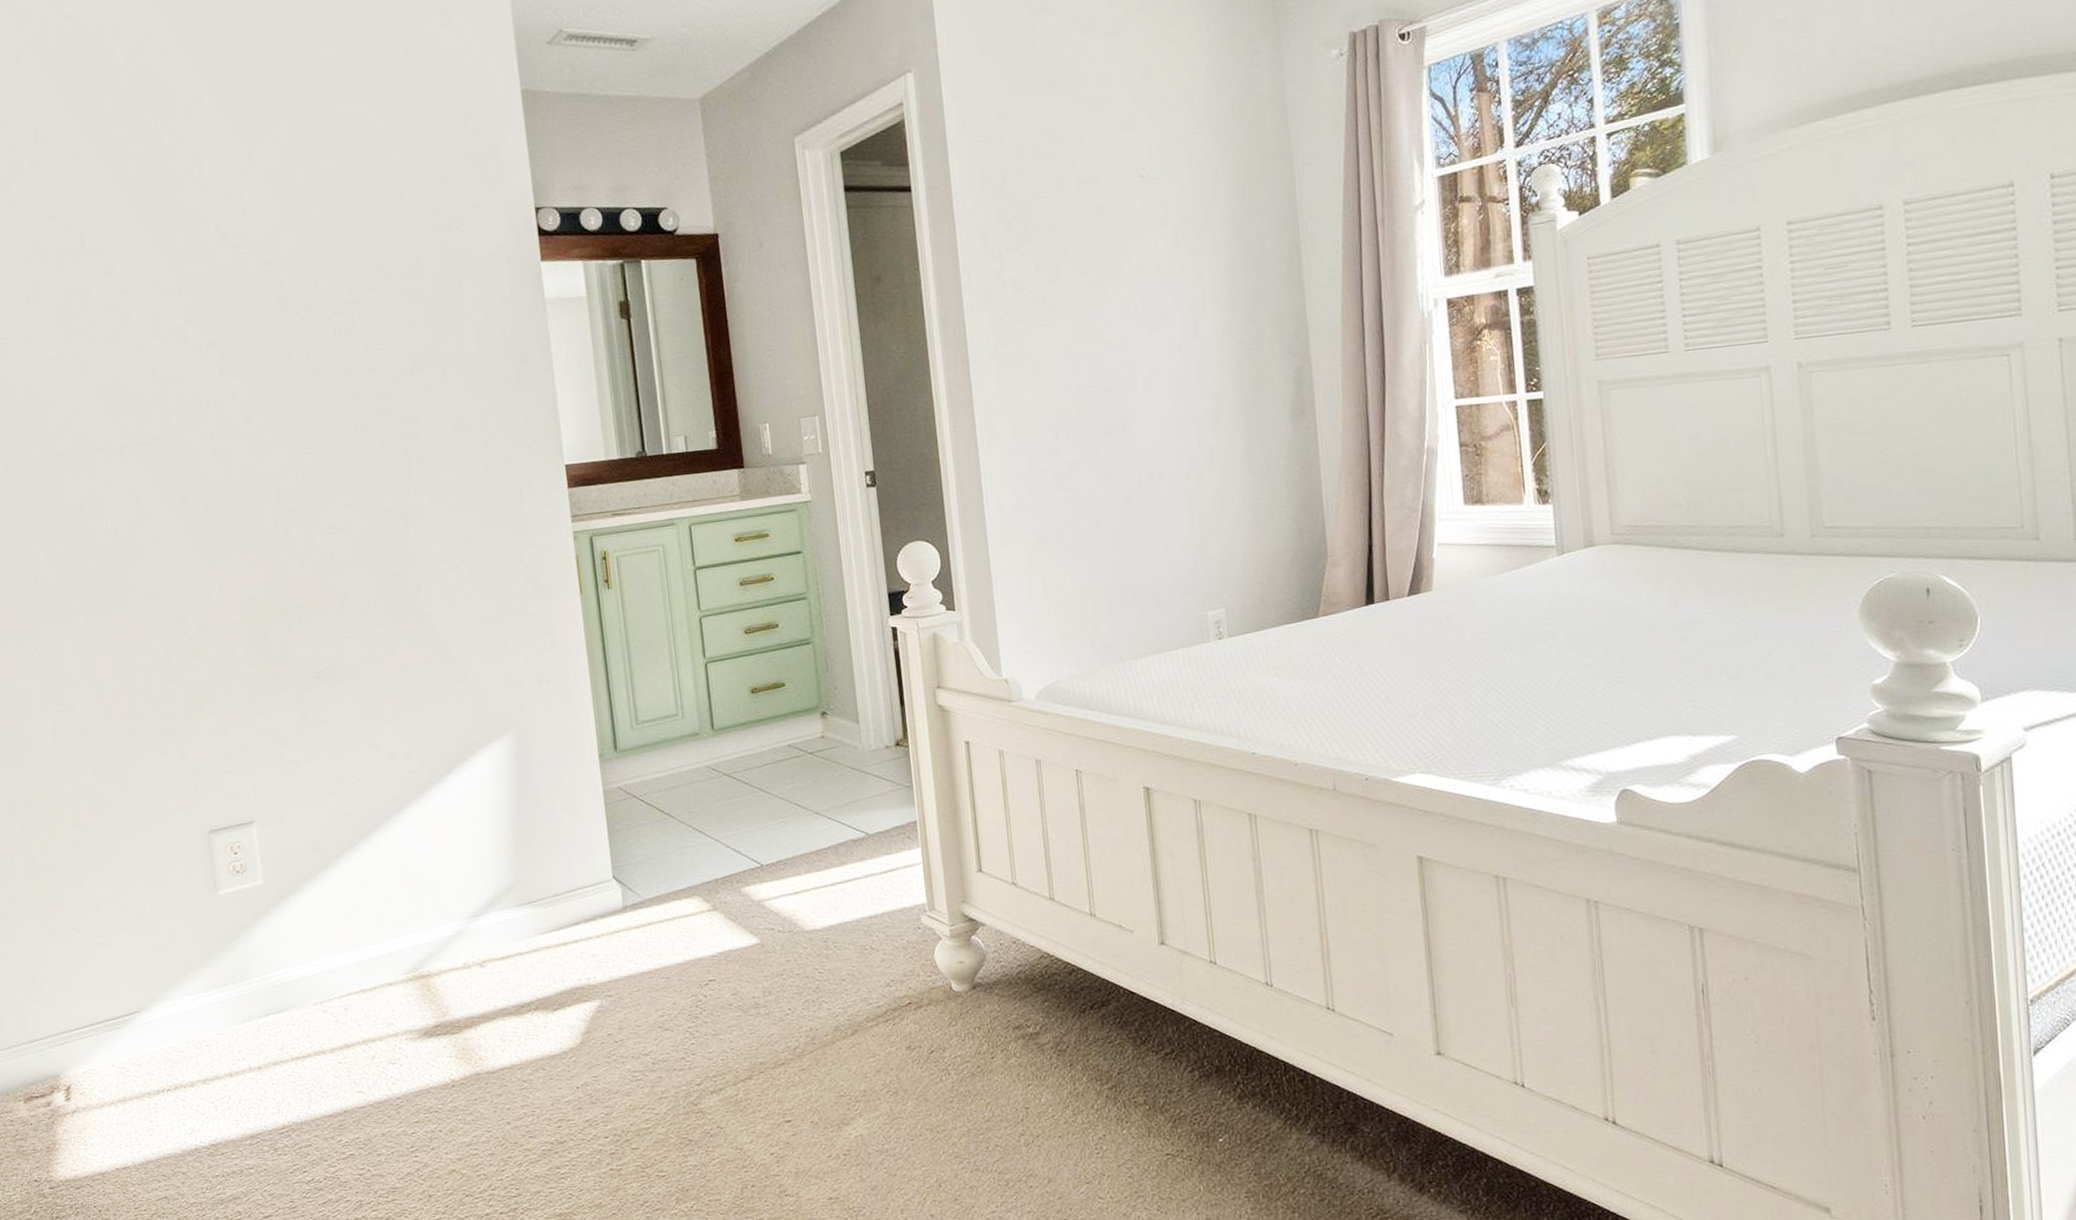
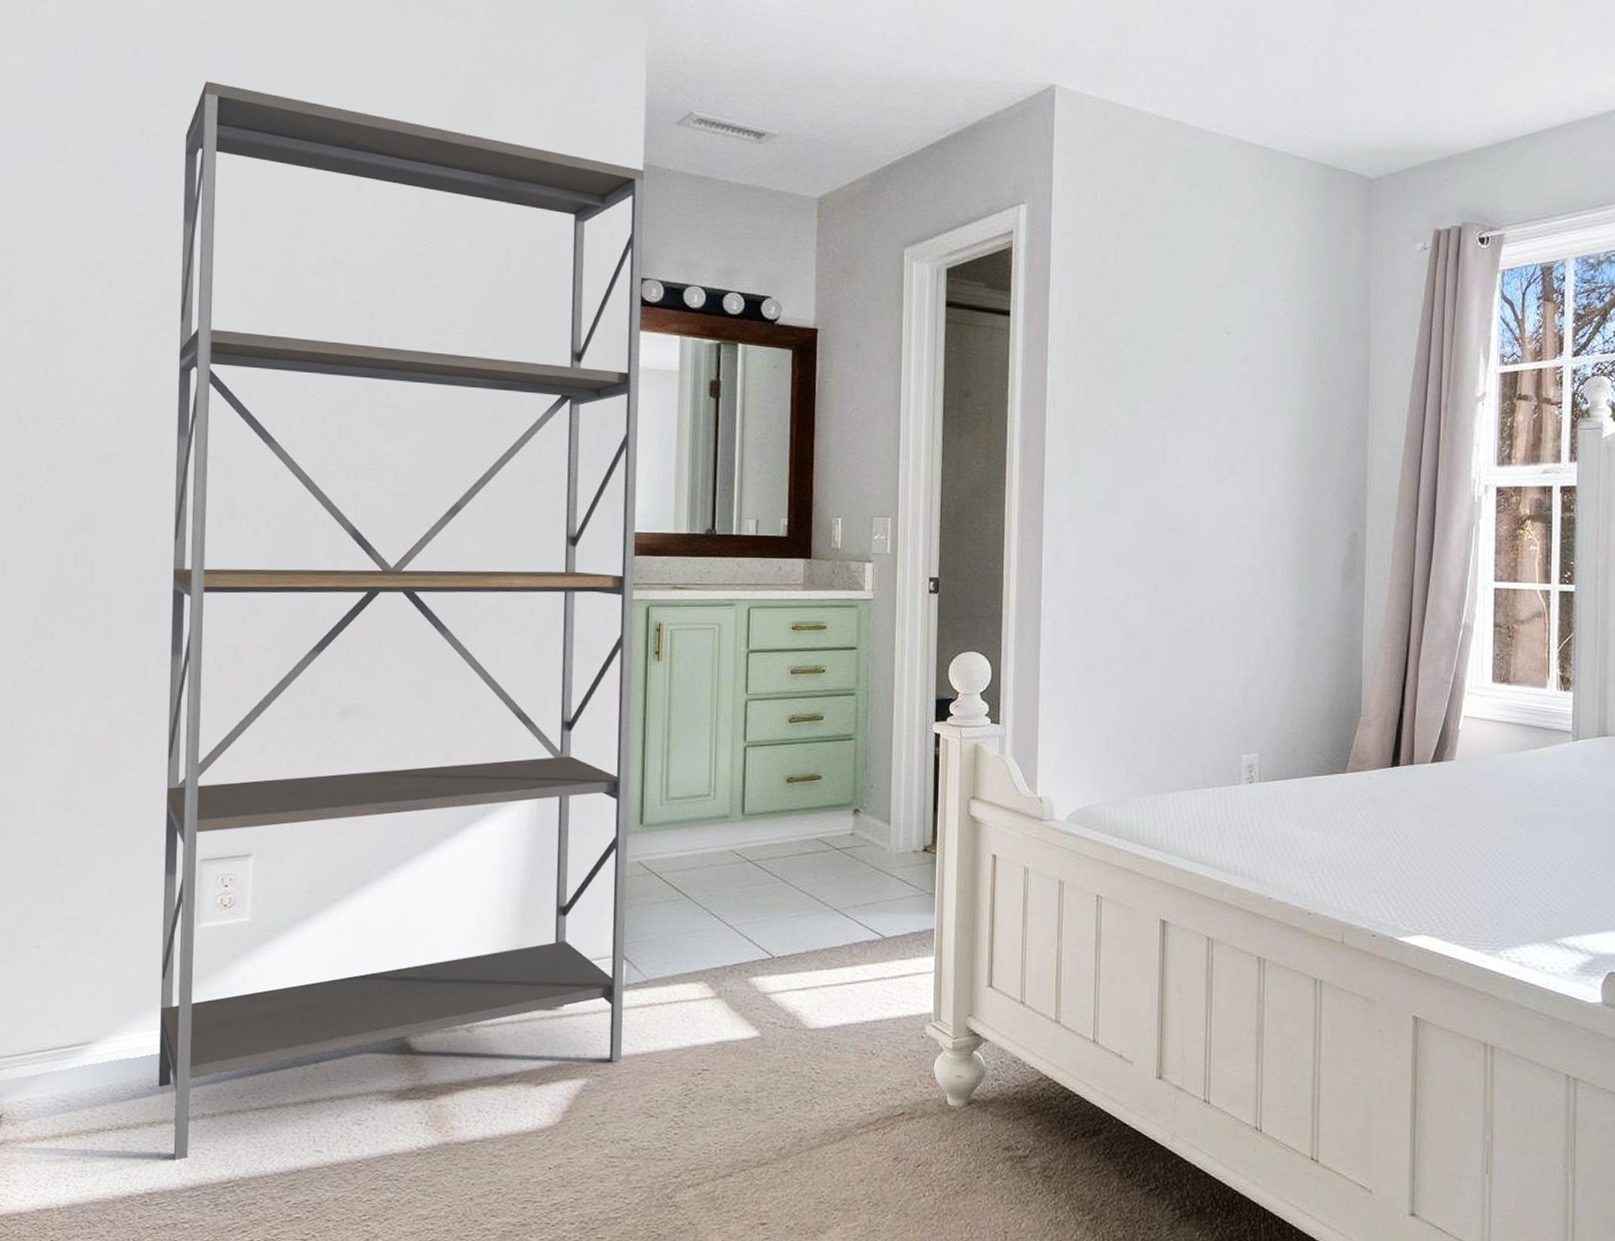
shelving unit: none [77,73,631,1113] -> present [158,81,645,1161]

